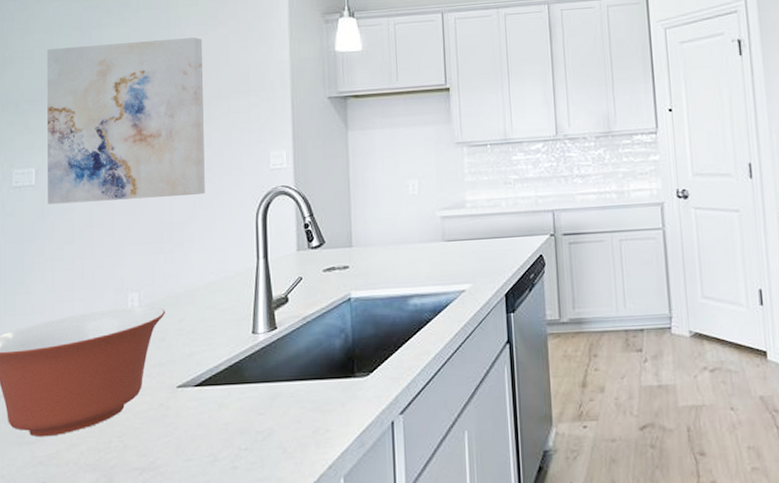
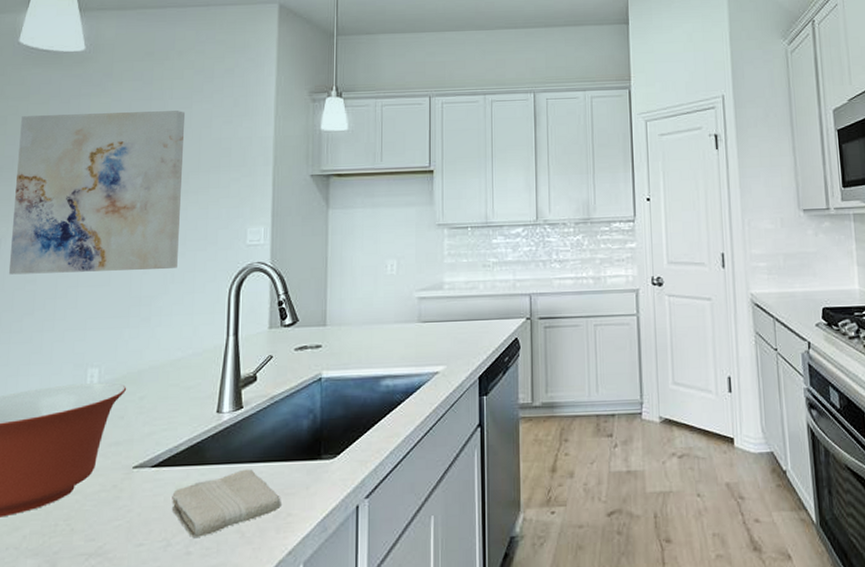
washcloth: none [215,387,319,453] -> present [172,468,281,537]

